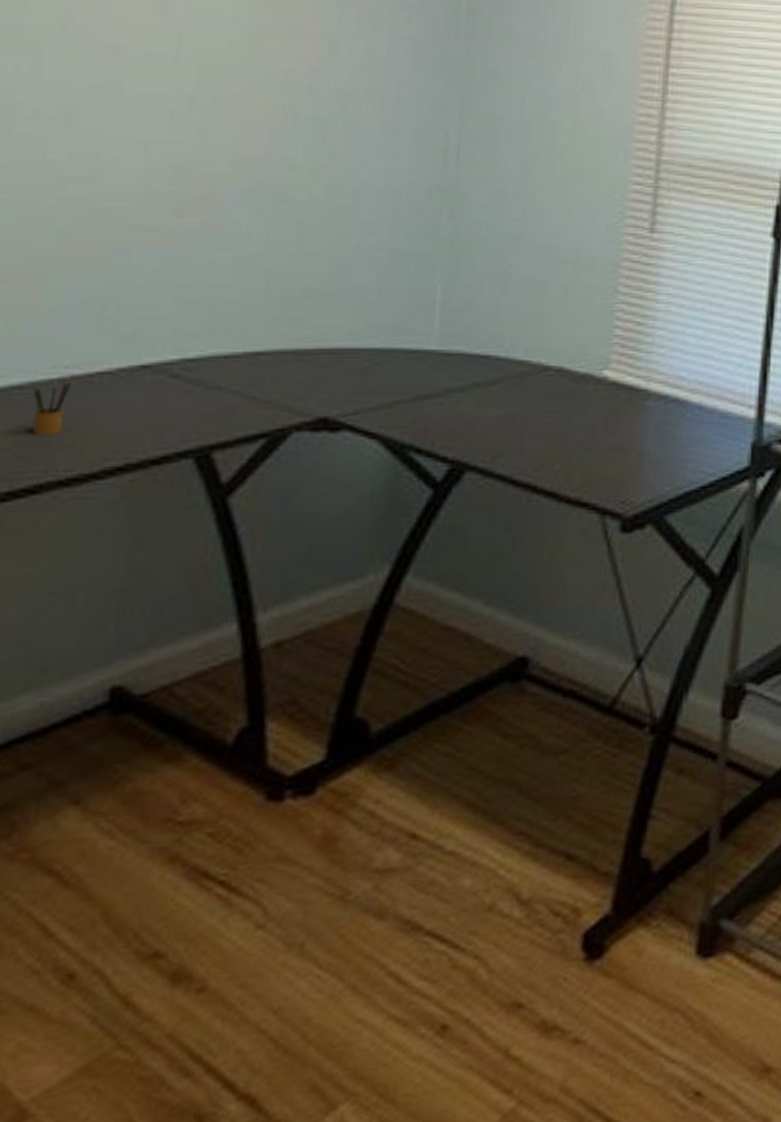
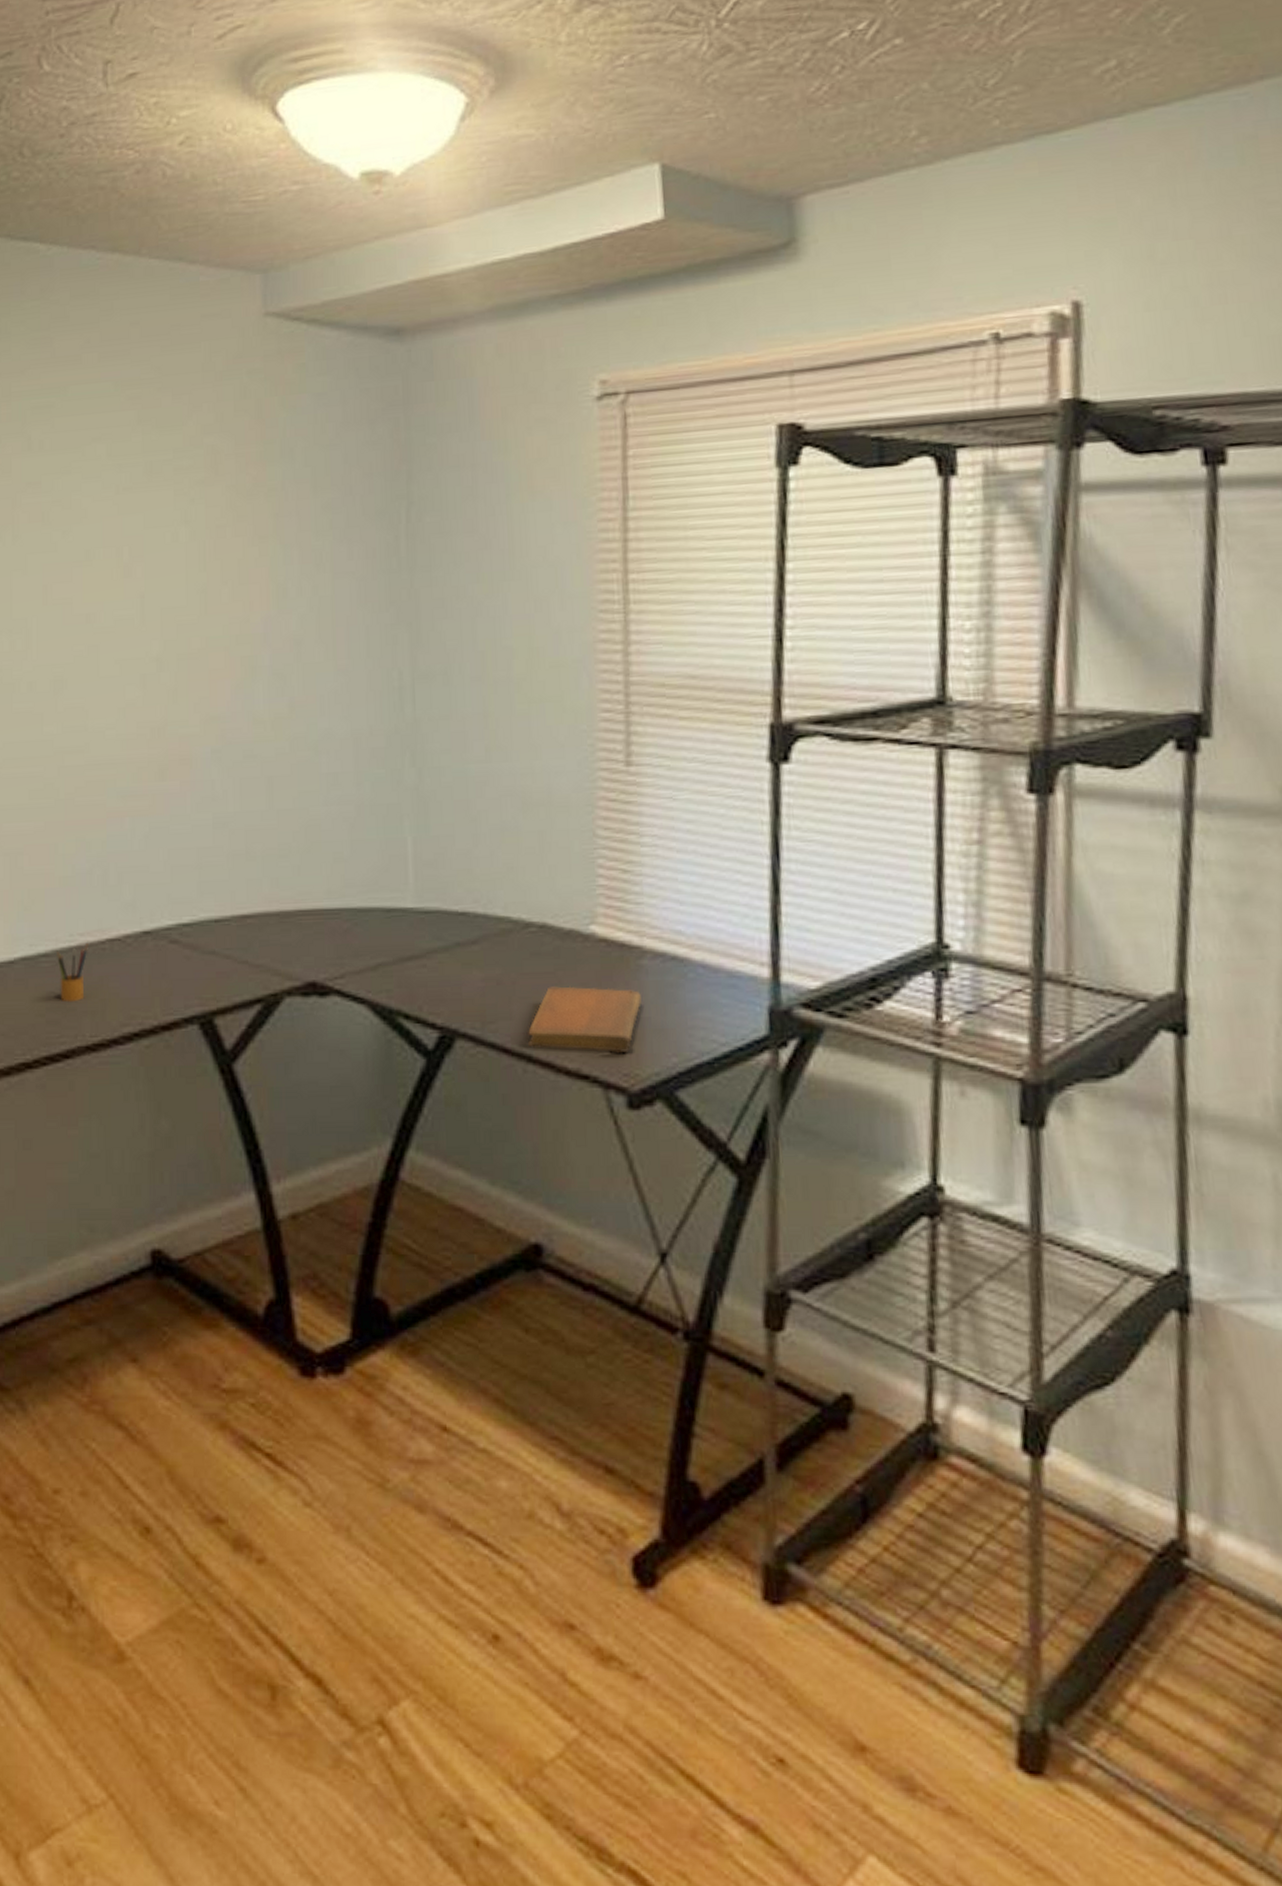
notebook: none [533,424,644,484] -> present [527,986,643,1054]

